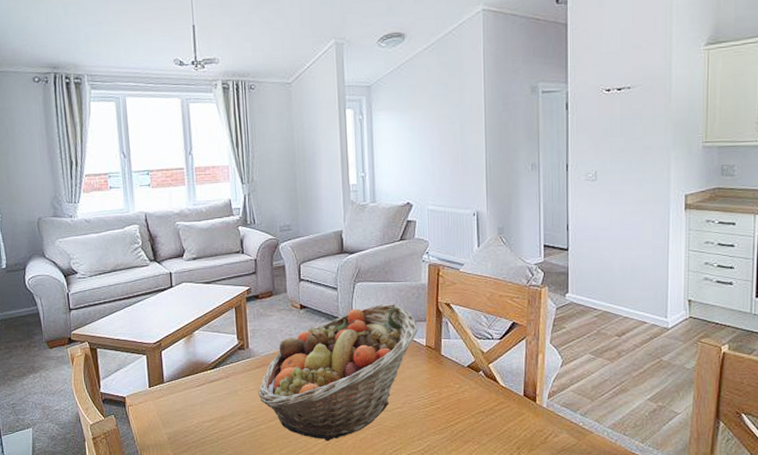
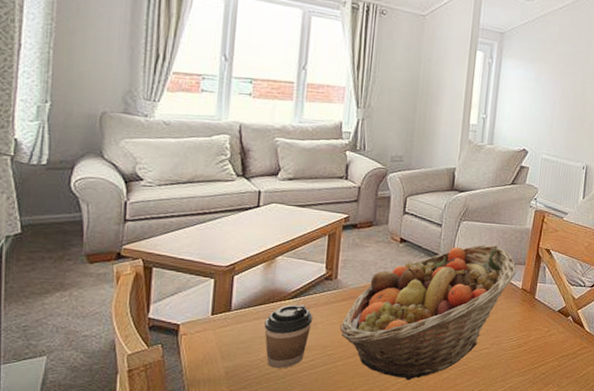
coffee cup: none [193,374,233,433] -> present [264,304,313,368]

